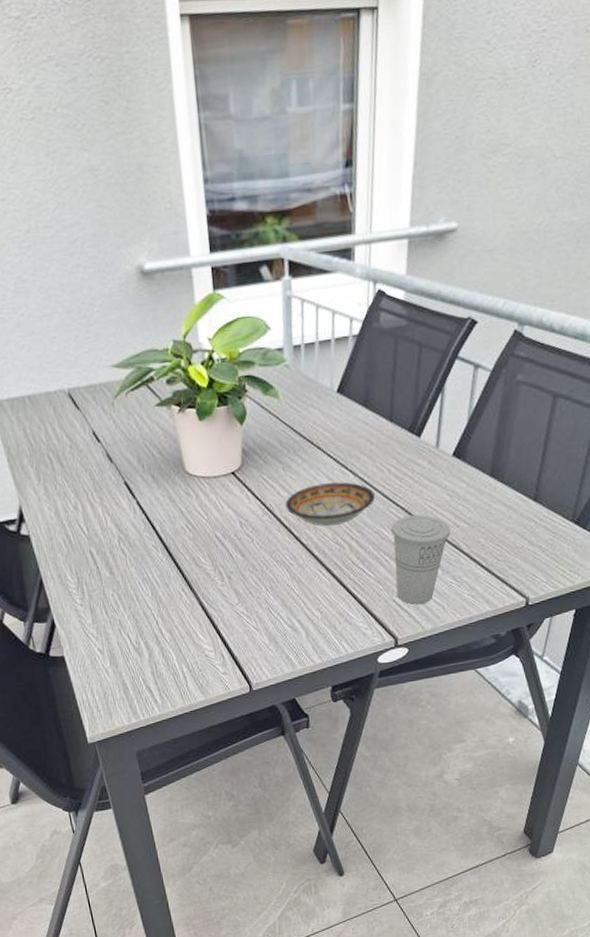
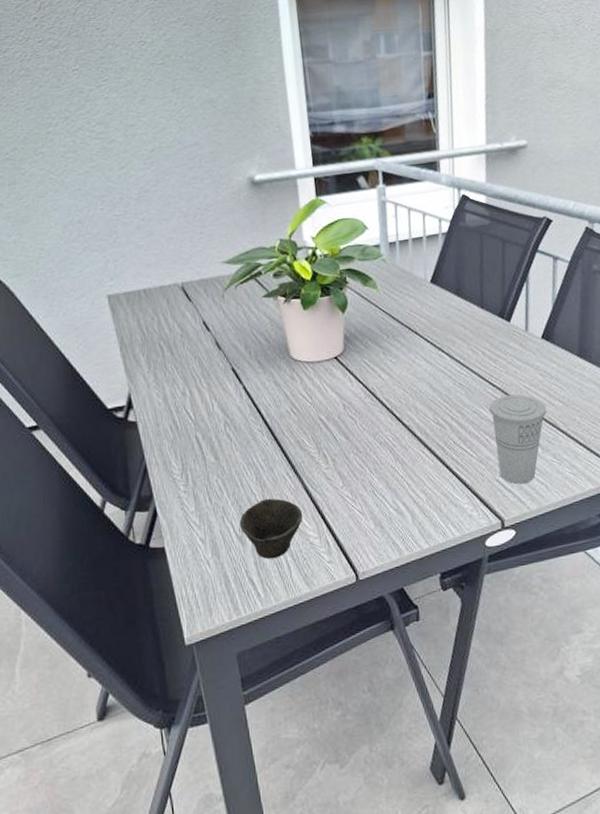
cup: none [136,613,199,670] -> present [239,498,303,559]
bowl: present [285,482,375,527] -> none [387,364,472,408]

